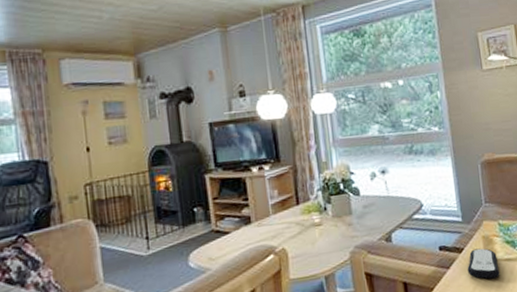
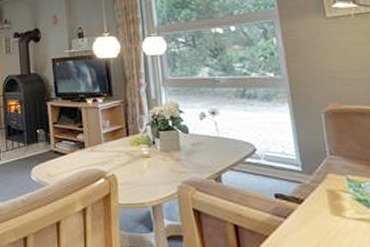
remote control: present [467,248,500,279] -> none [308,202,350,237]

